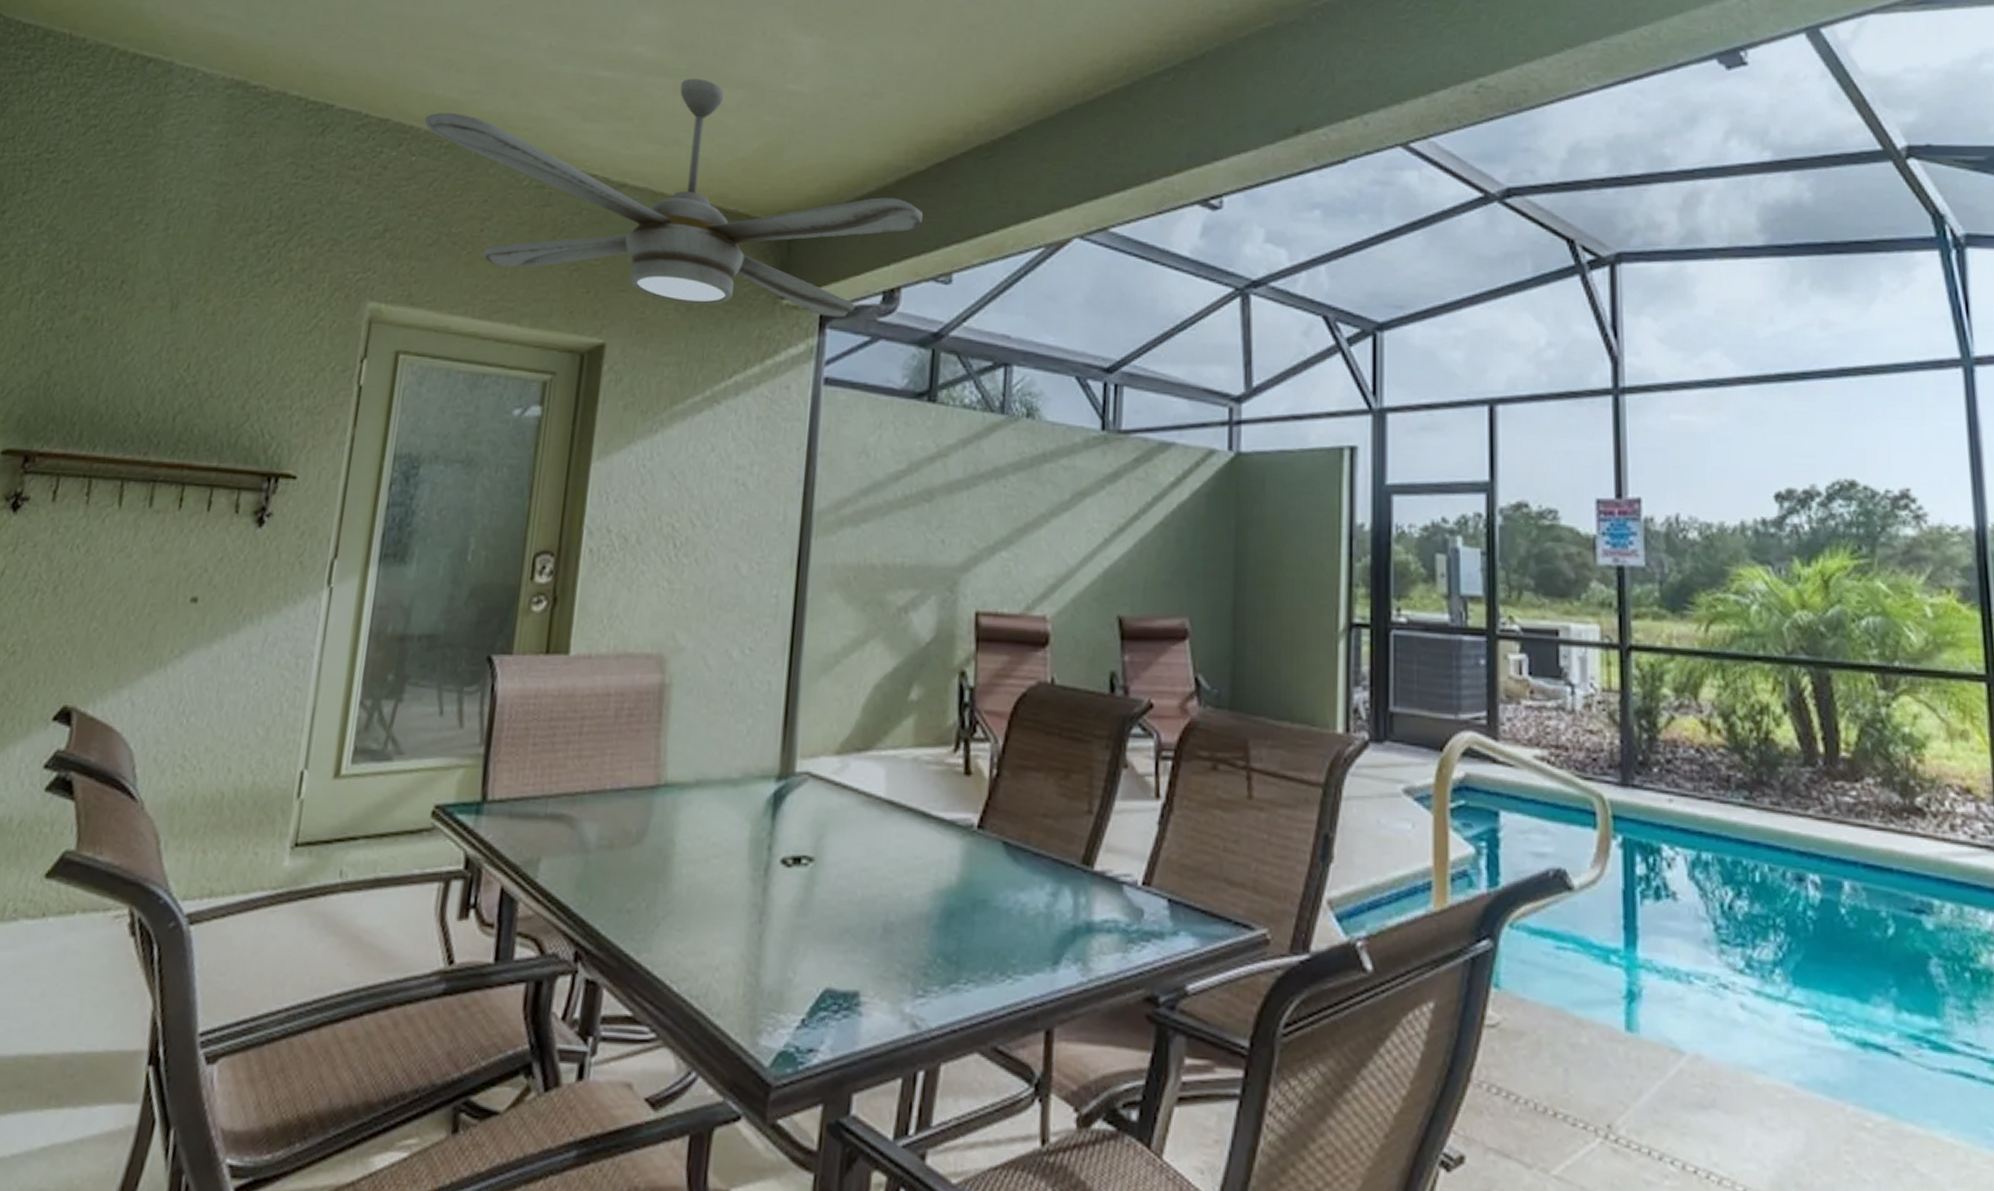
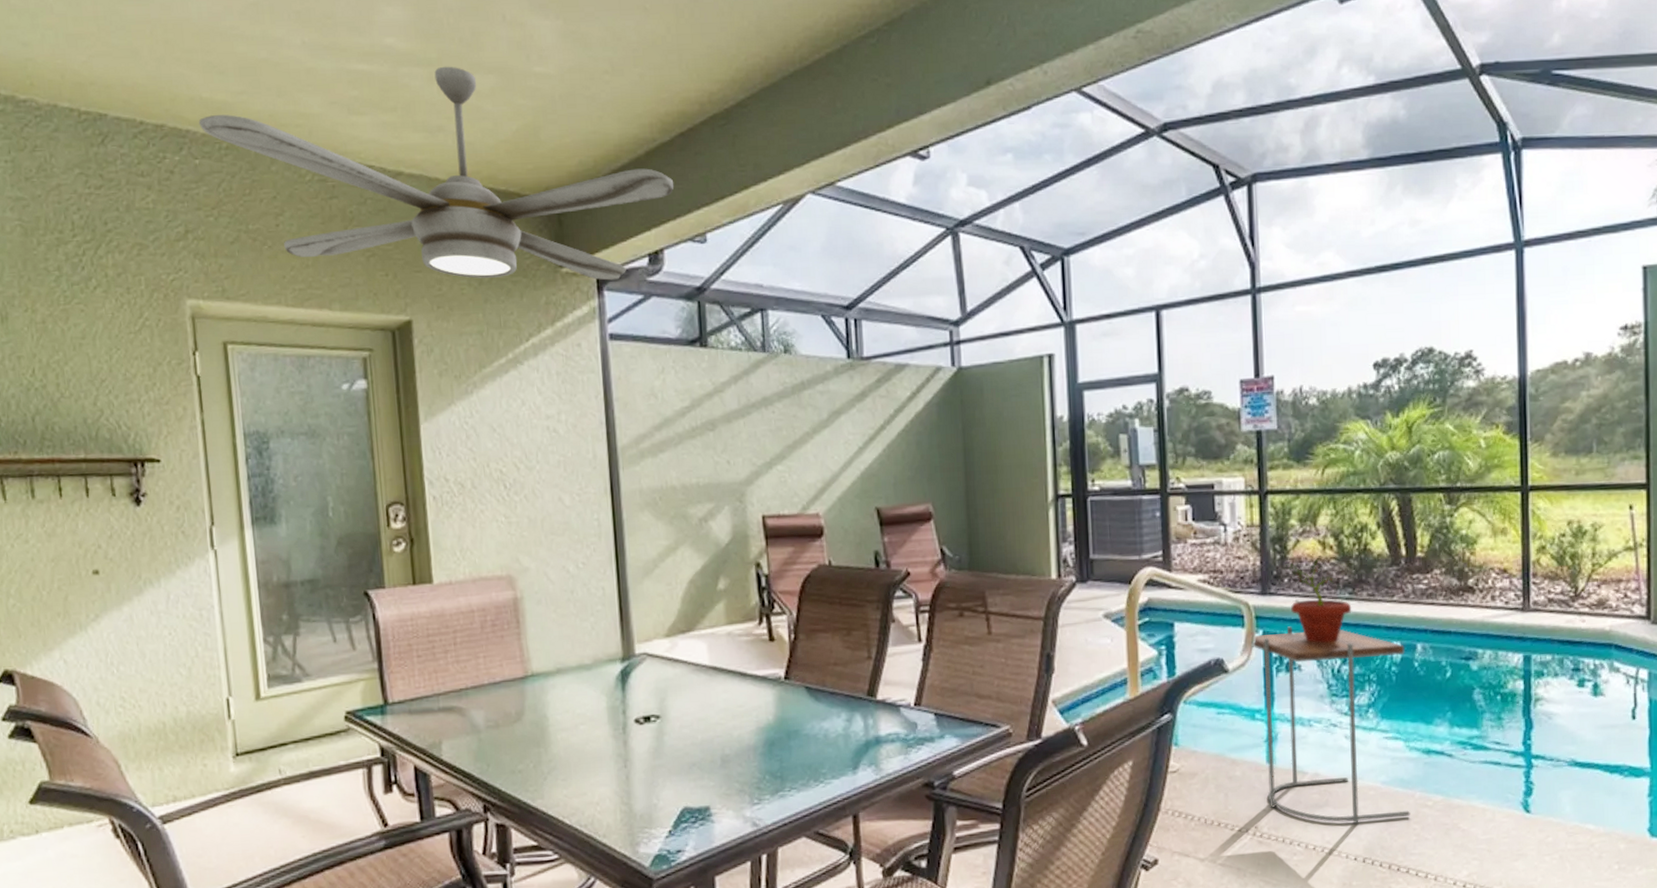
side table: none [1606,835,1840,1141] -> present [1251,626,1411,823]
potted plant: none [1656,741,1749,864] -> present [1286,556,1352,643]

